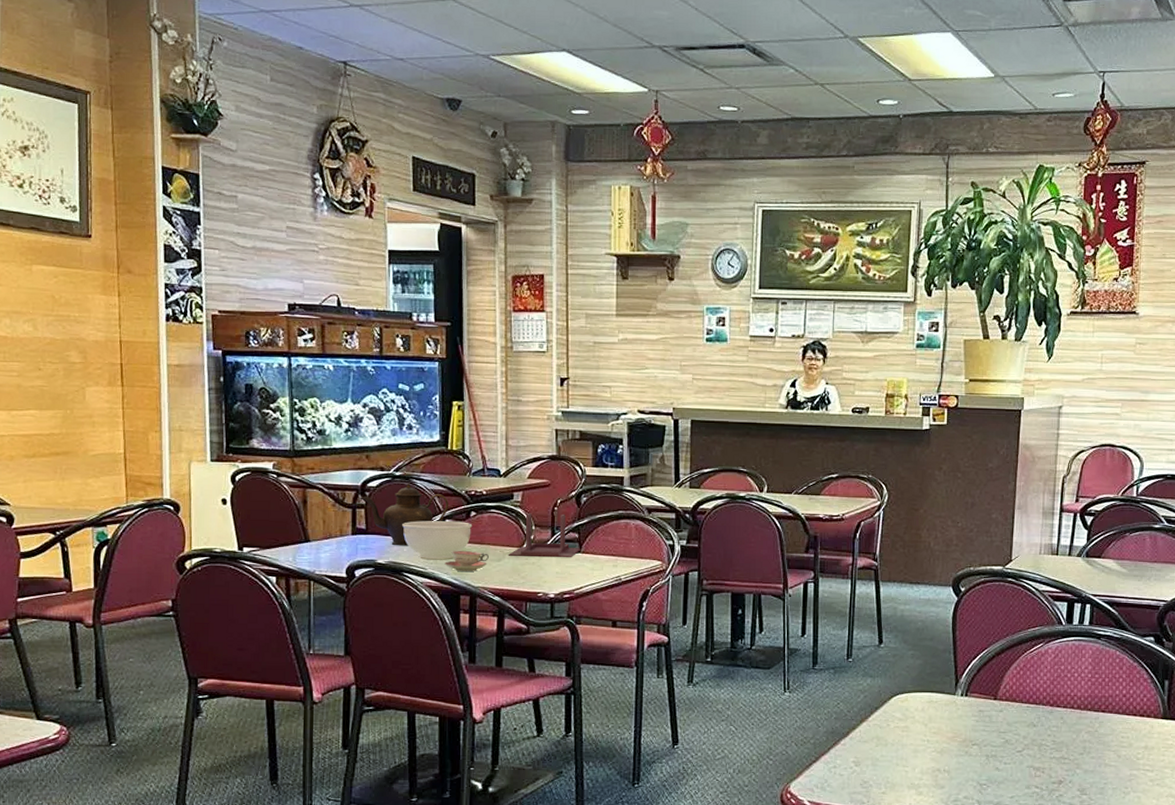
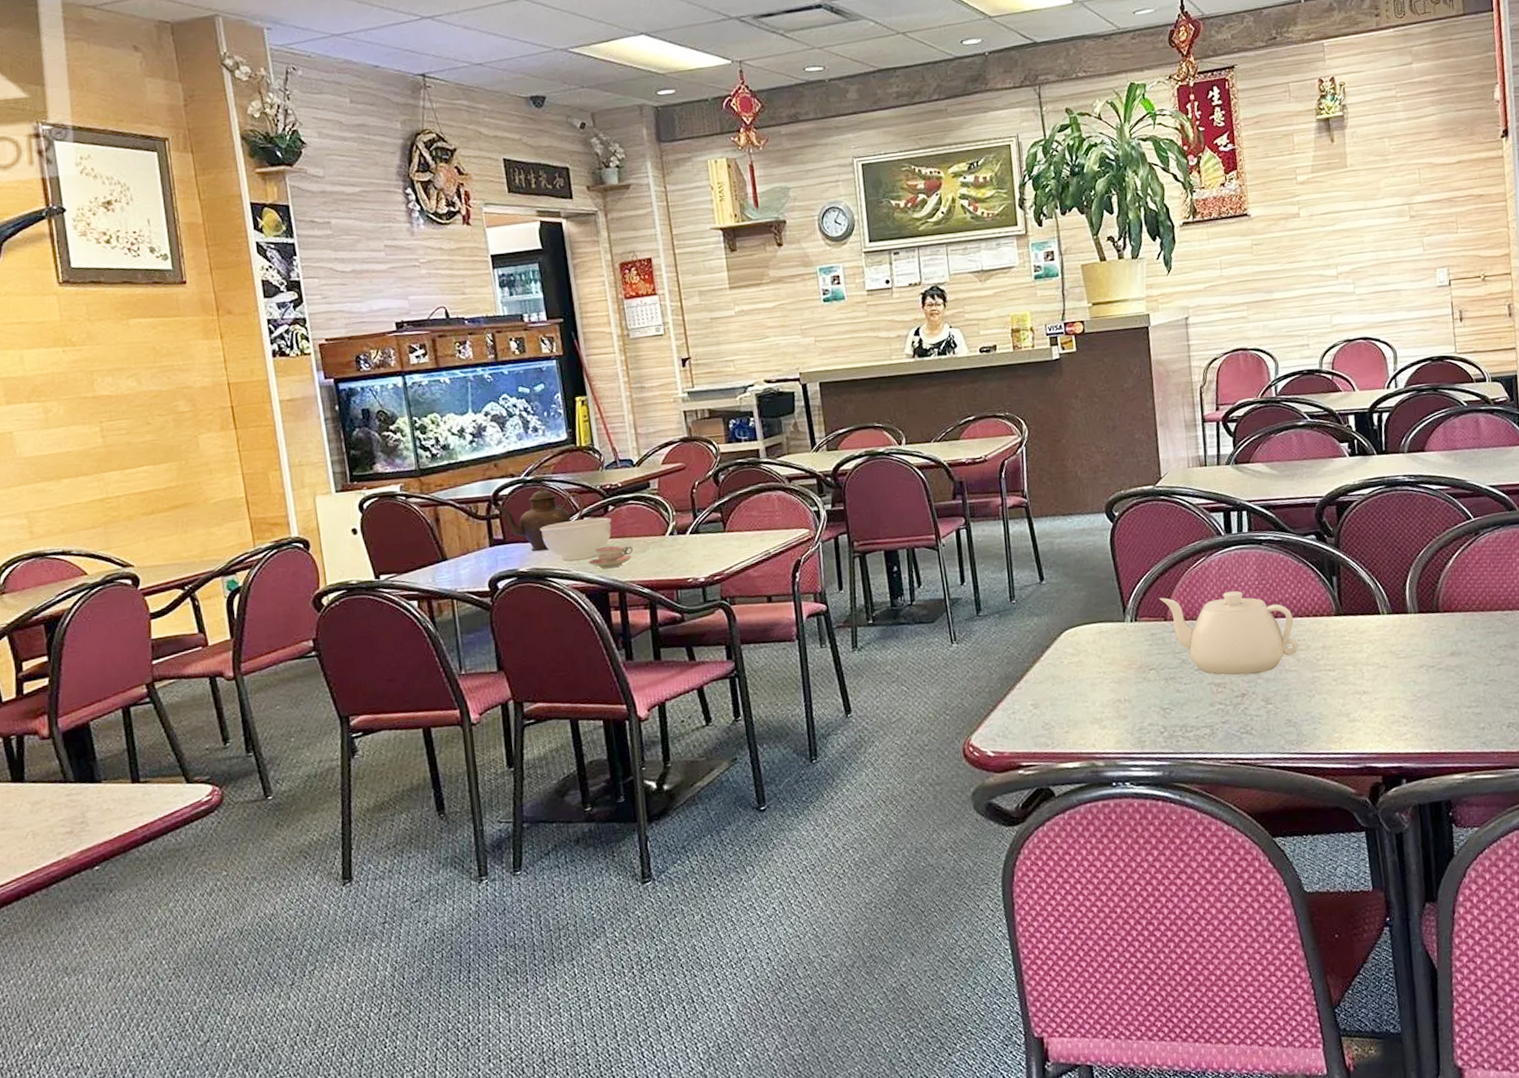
napkin holder: present [508,513,581,558] -> none [652,495,726,546]
teapot: none [992,676,1121,764] -> present [1159,590,1299,676]

